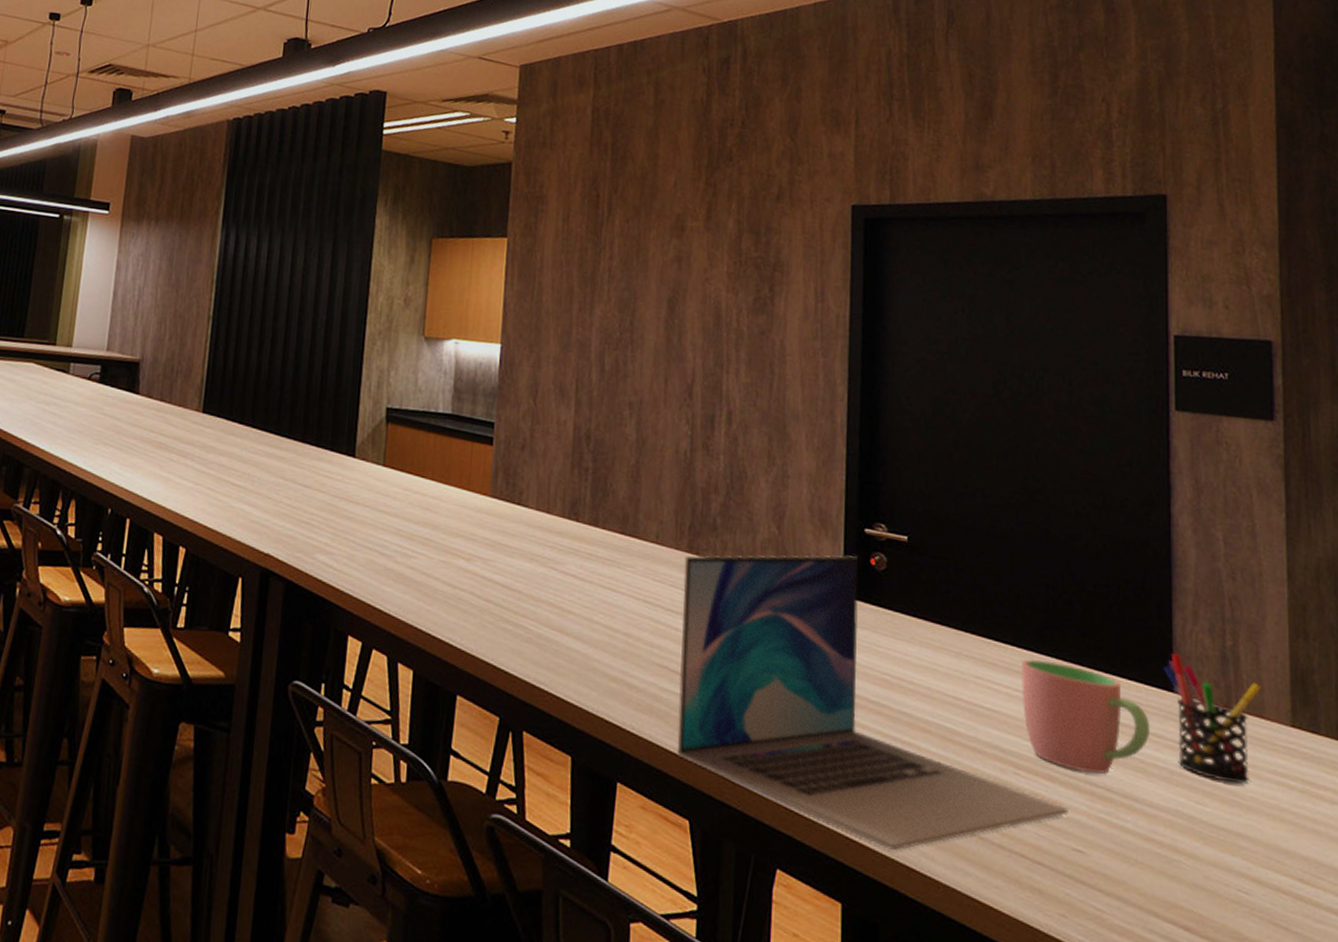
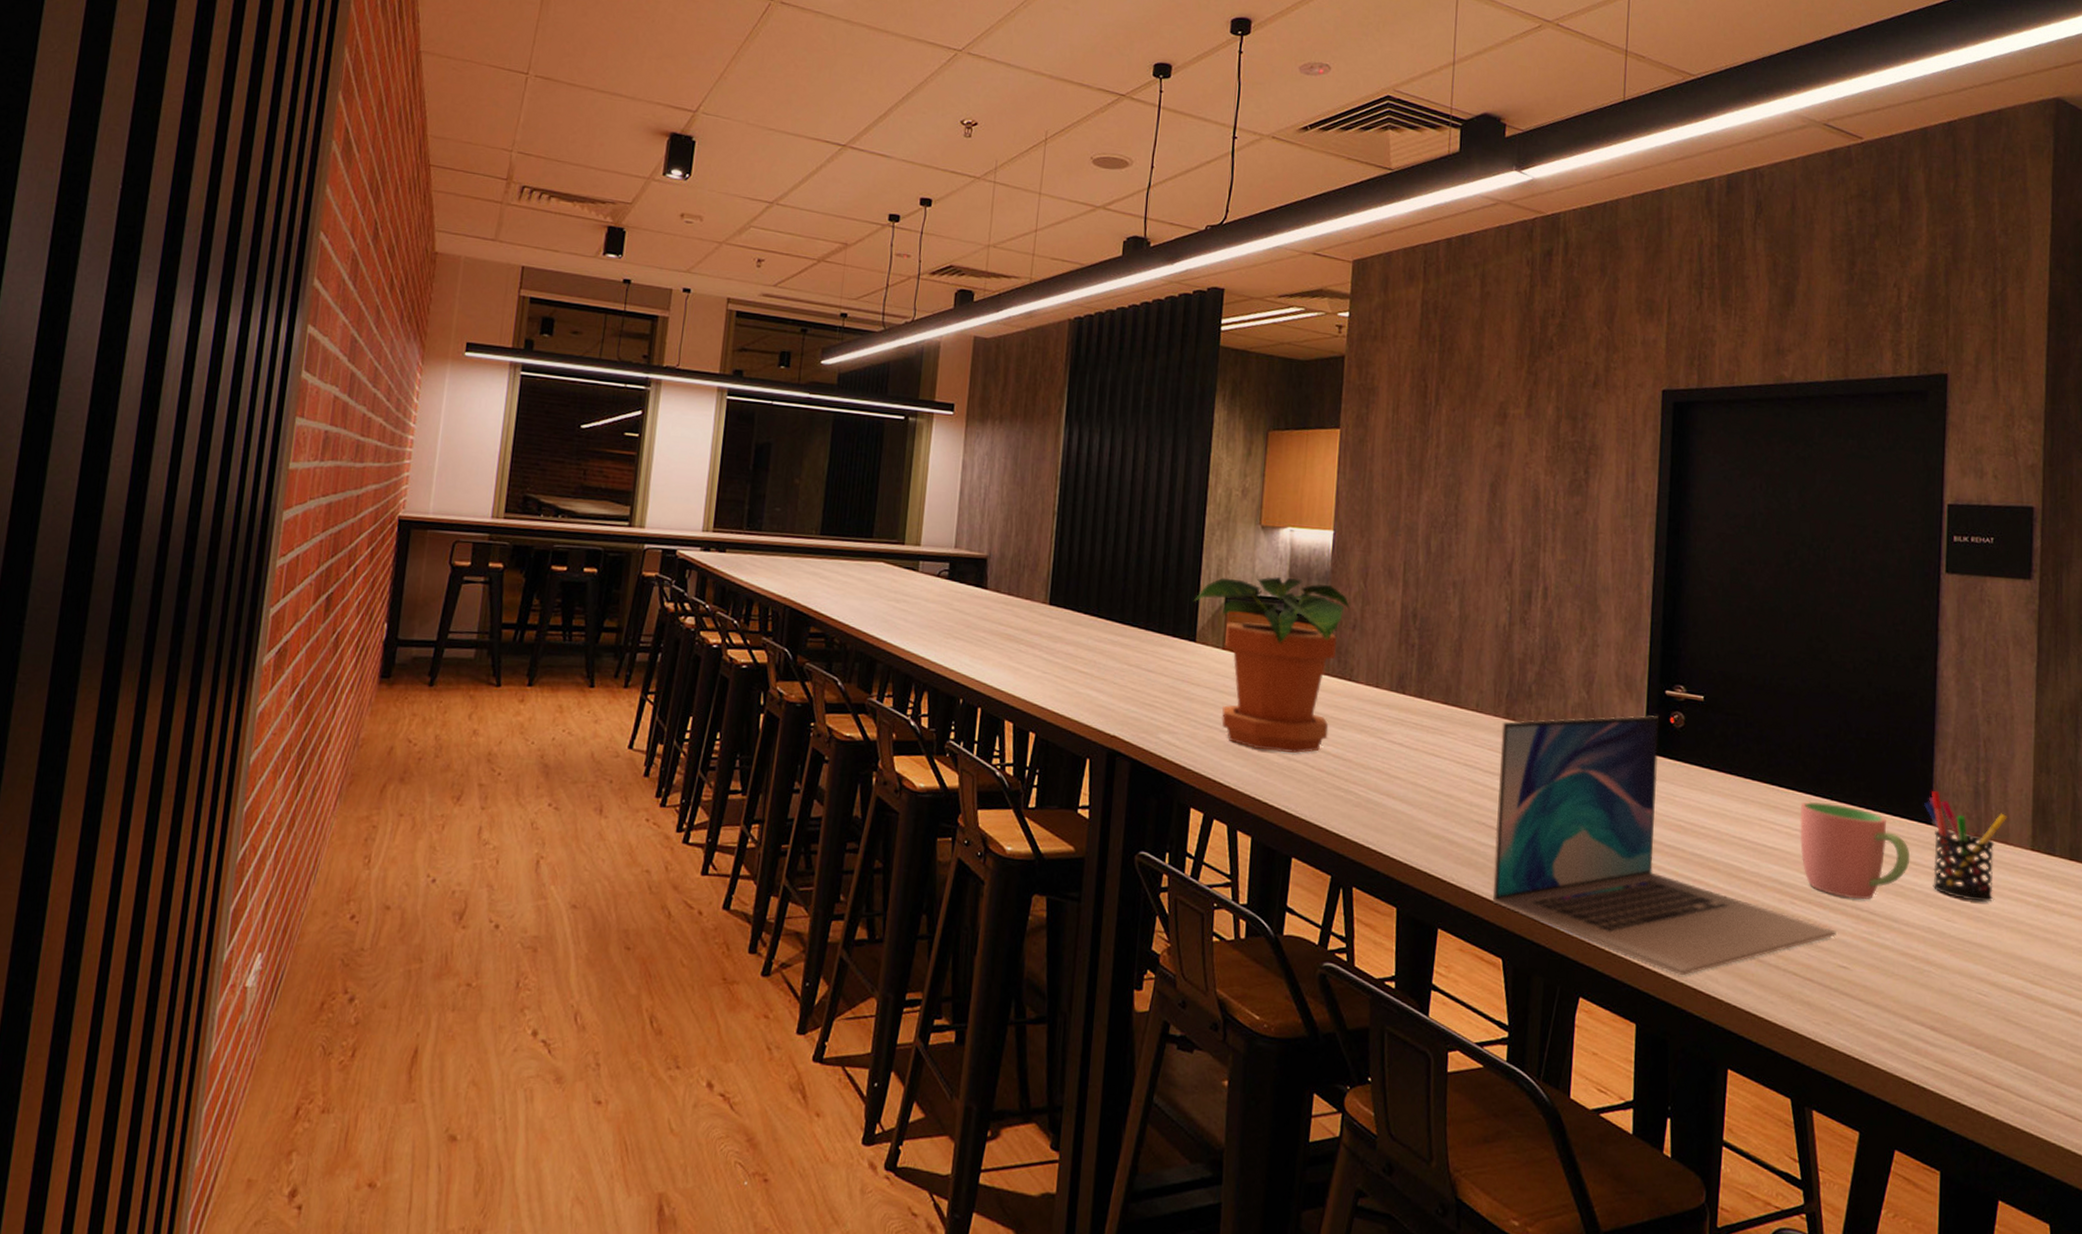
potted plant: none [352,390,518,581] -> present [1193,576,1350,753]

